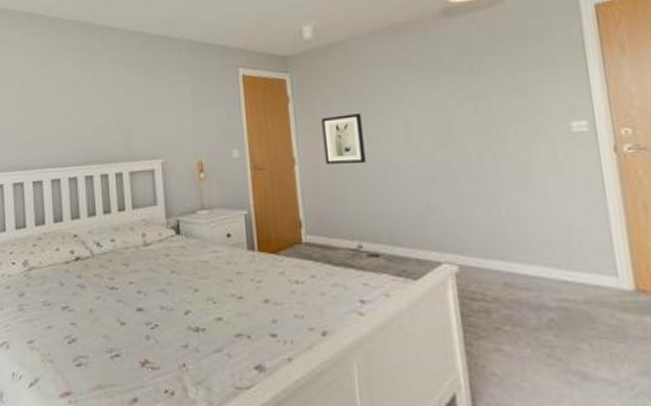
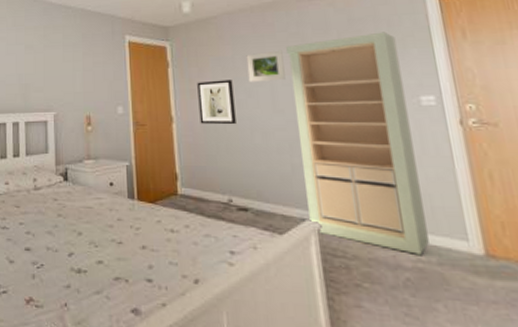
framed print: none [376,77,421,115] -> present [246,50,286,82]
storage cabinet: none [422,50,576,293] -> present [286,32,429,255]

